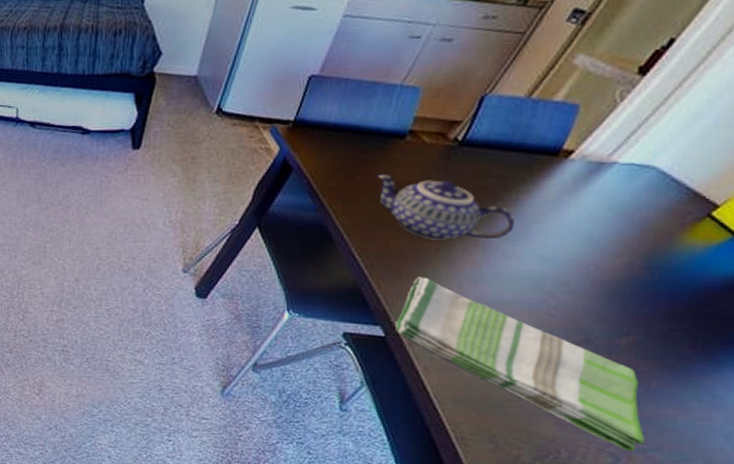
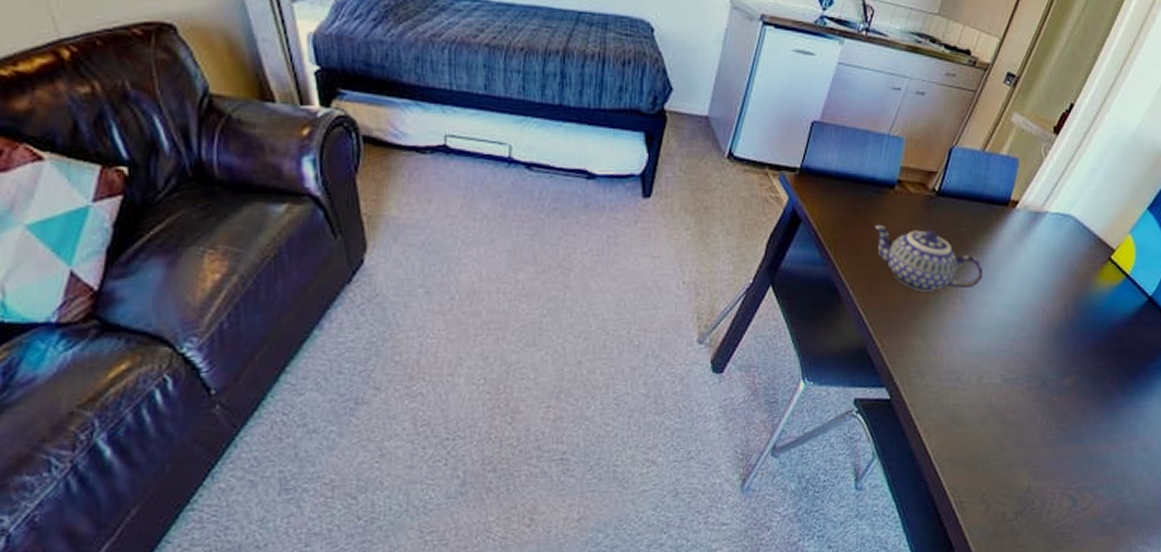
dish towel: present [395,277,645,451] -> none [898,331,1091,491]

